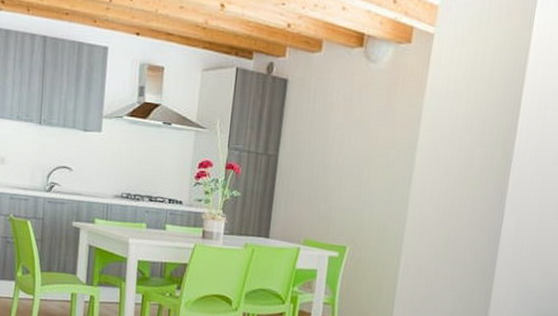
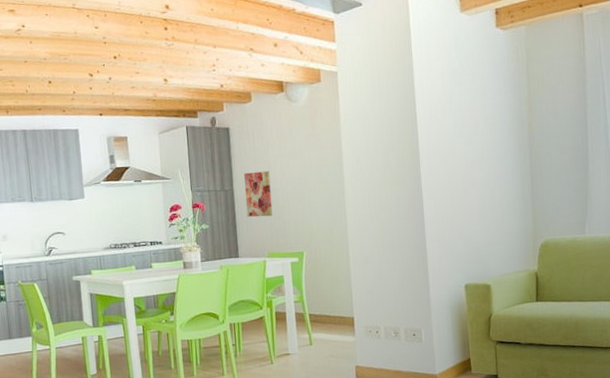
wall art: none [288,138,326,197] -> present [244,171,273,217]

